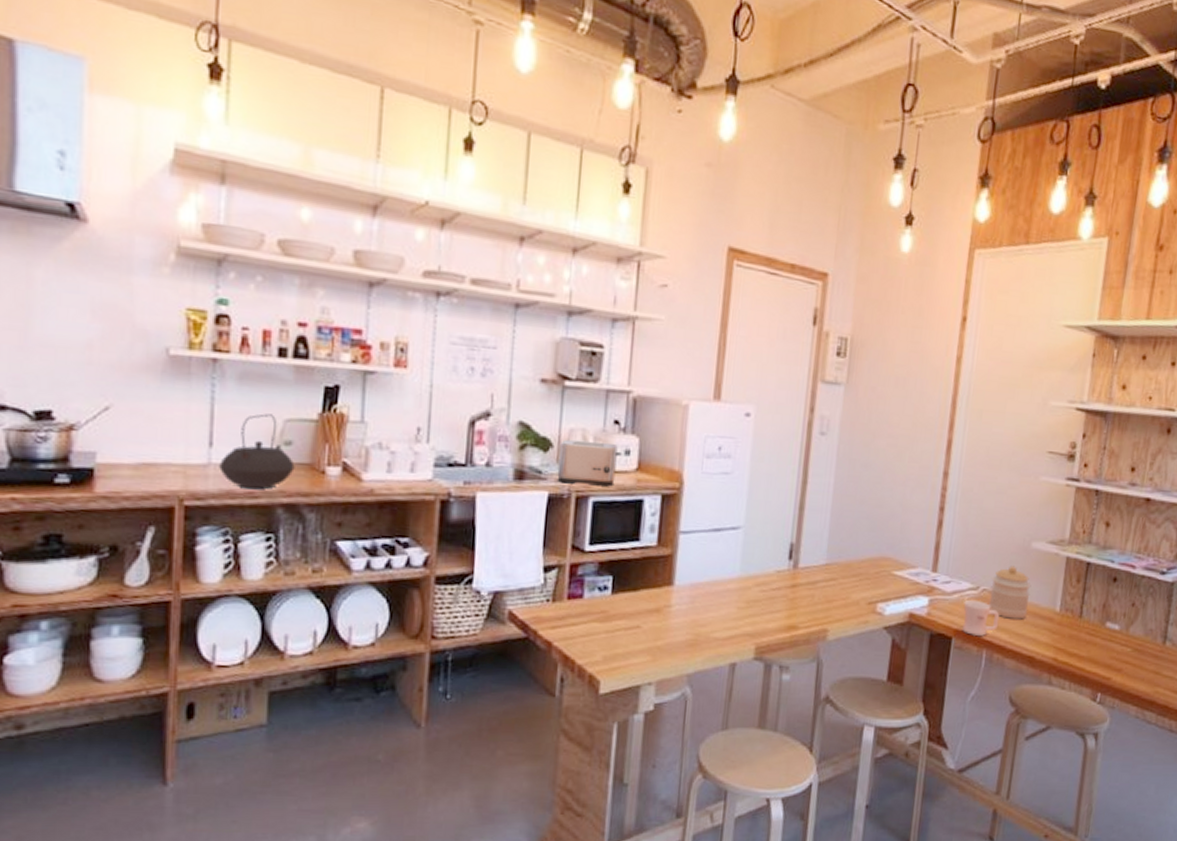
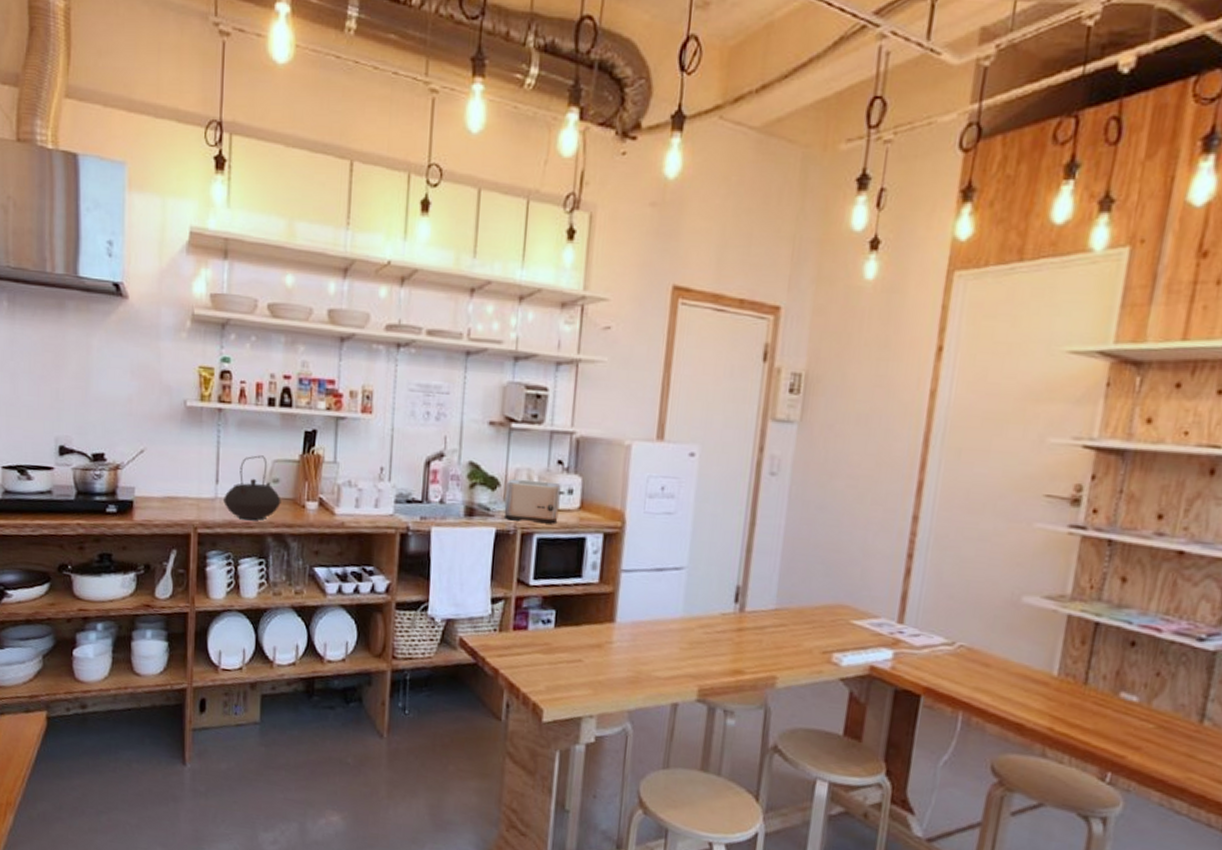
mug: present [962,599,1000,636] -> none [933,655,981,696]
jar: present [989,565,1031,619] -> none [966,621,1021,681]

